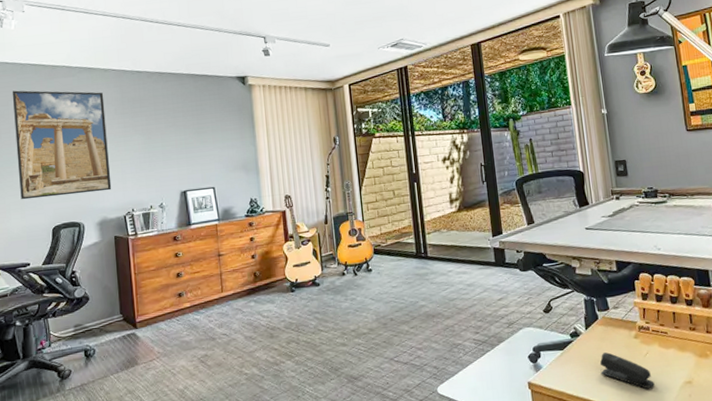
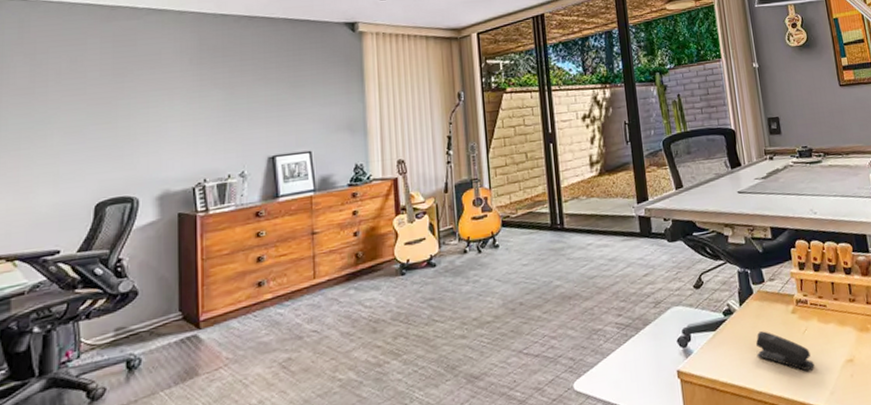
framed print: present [12,90,112,200] -> none [54,34,179,170]

